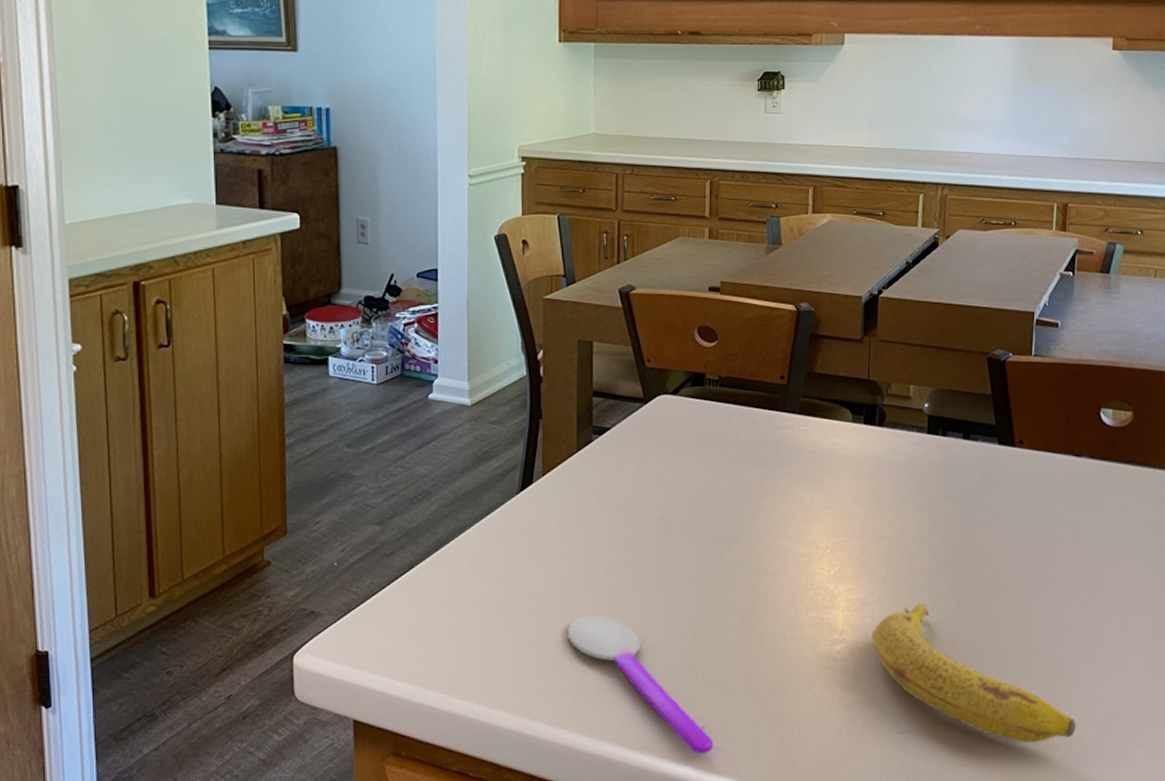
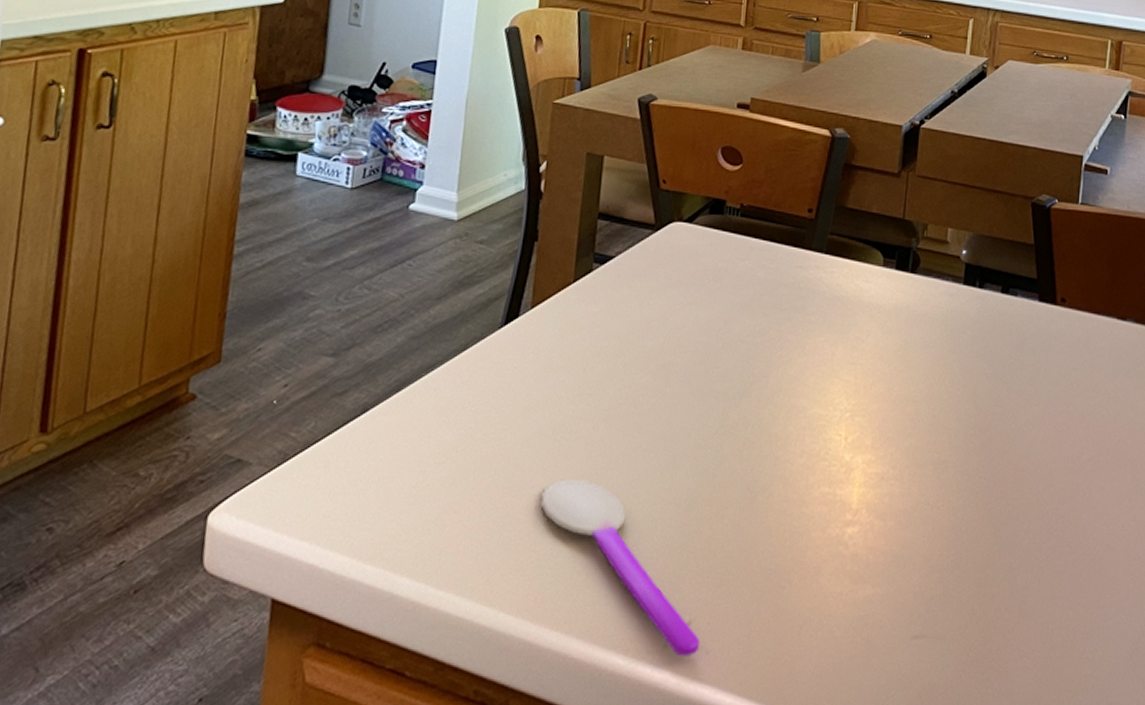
fruit: present [872,603,1076,744] -> none [889,481,1109,655]

